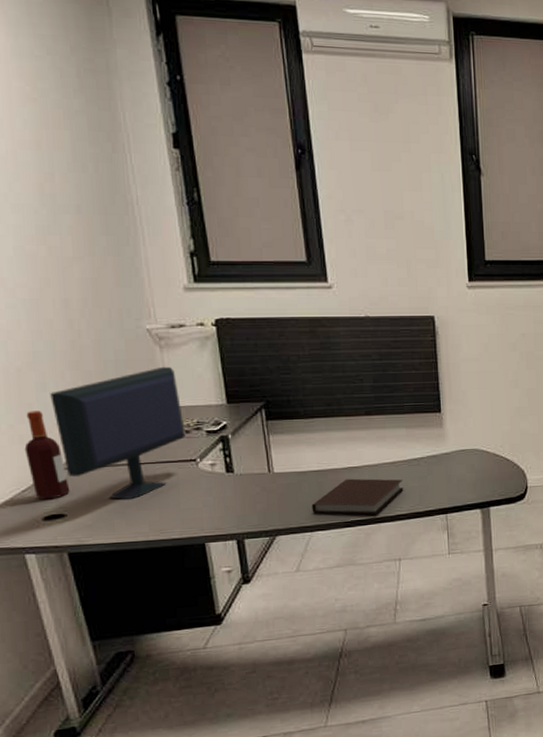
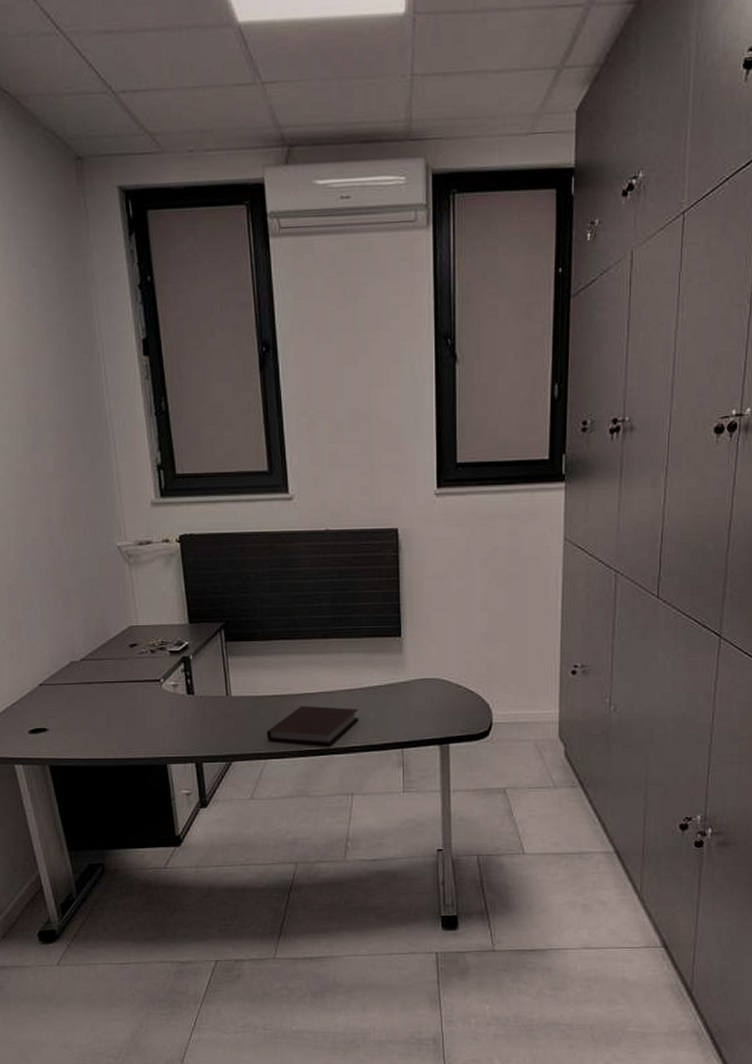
bottle: present [24,410,70,500] -> none [14,627,51,714]
computer monitor: present [50,366,186,499] -> none [35,584,151,717]

